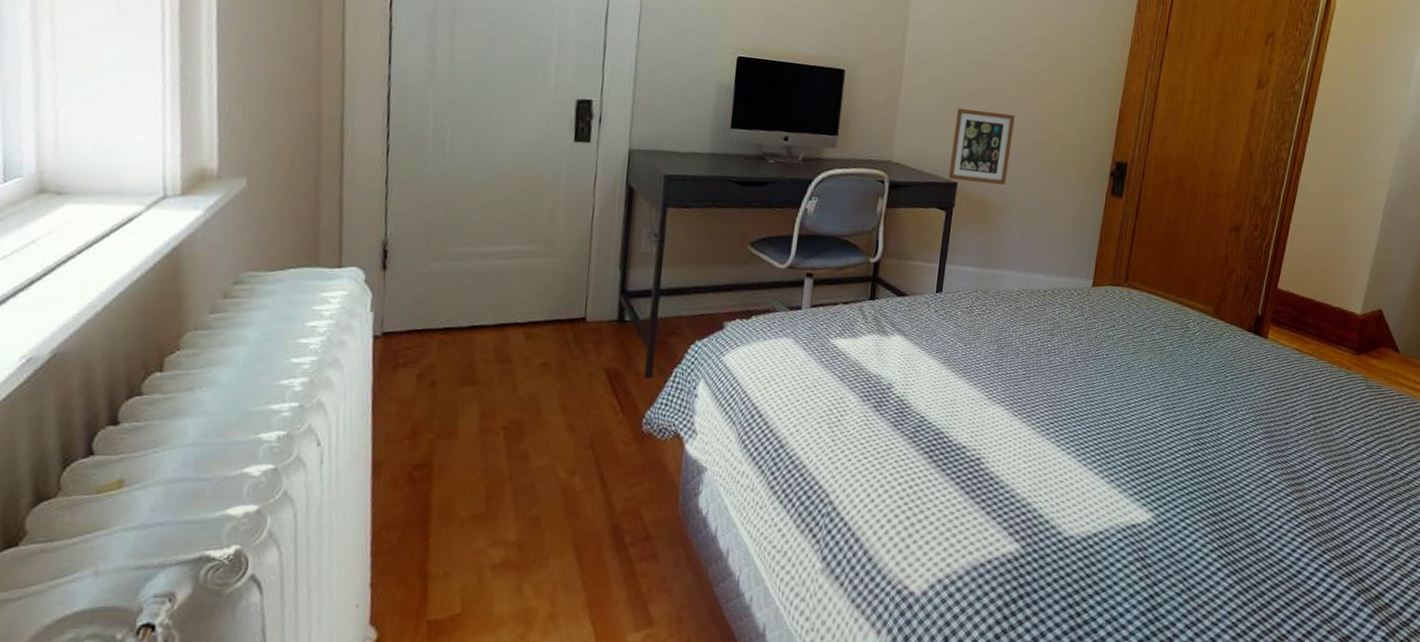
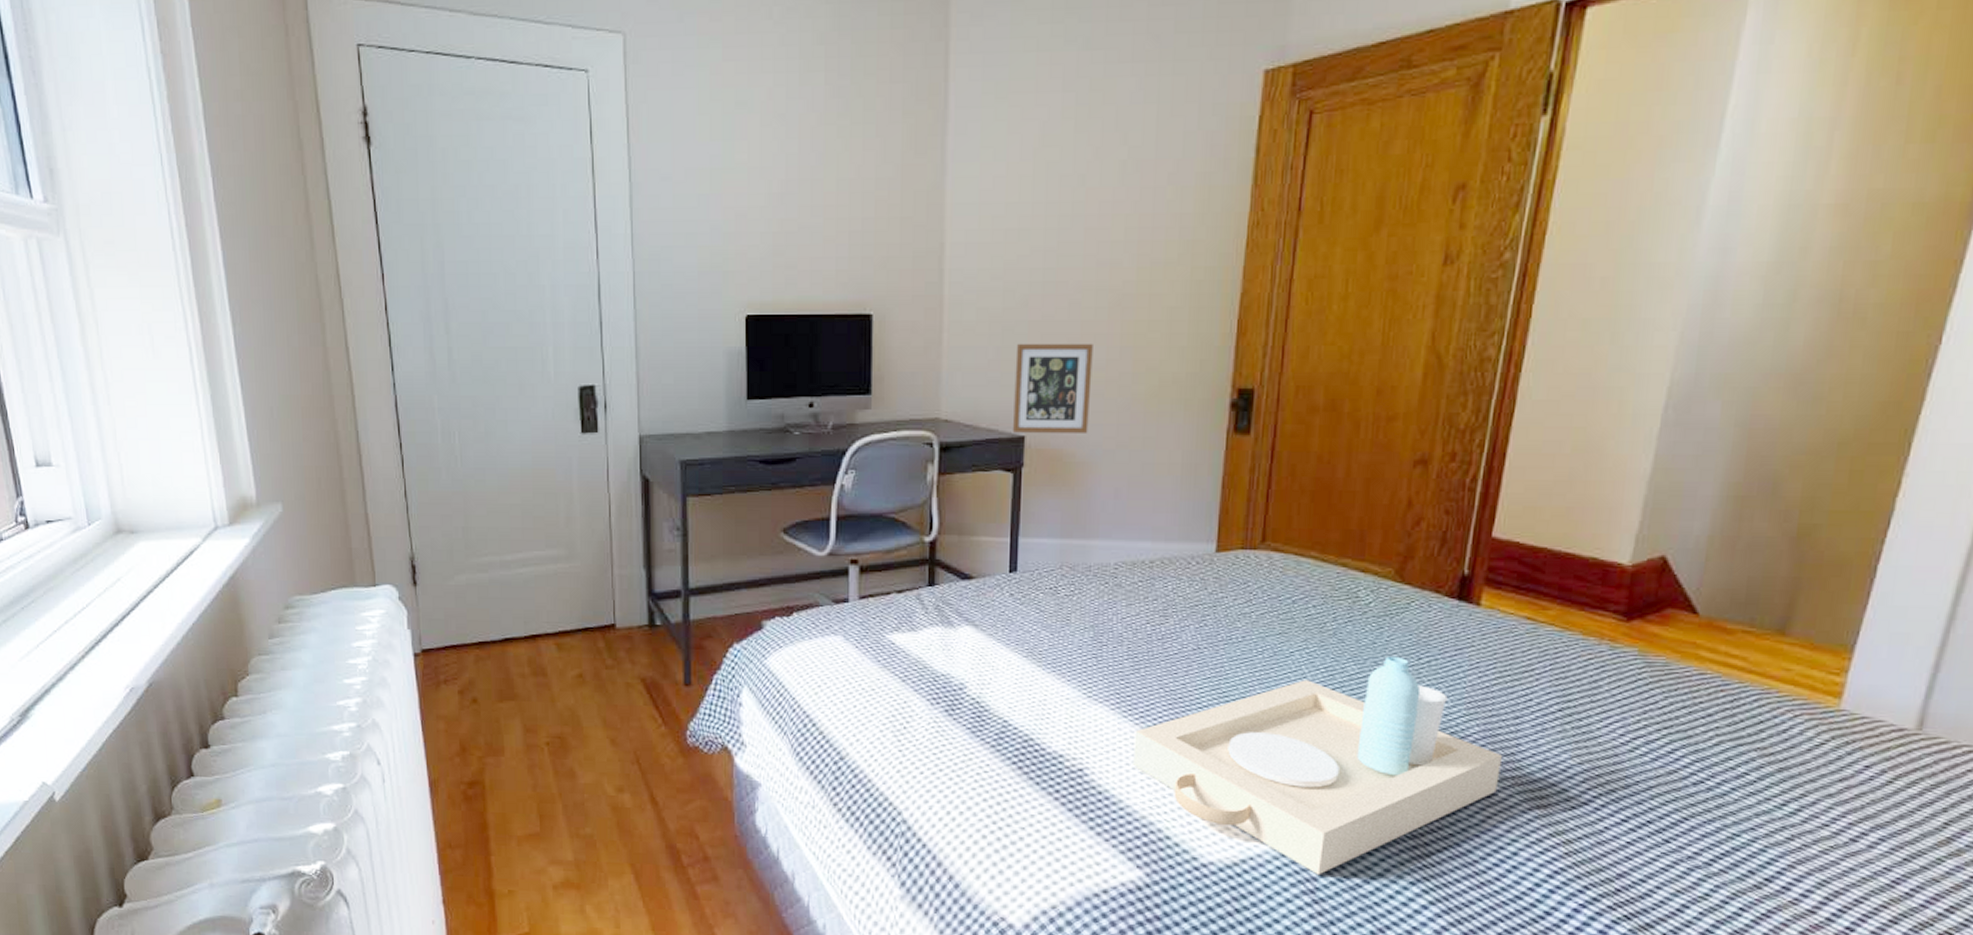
serving tray: none [1019,374,1277,546] -> present [1133,656,1503,875]

